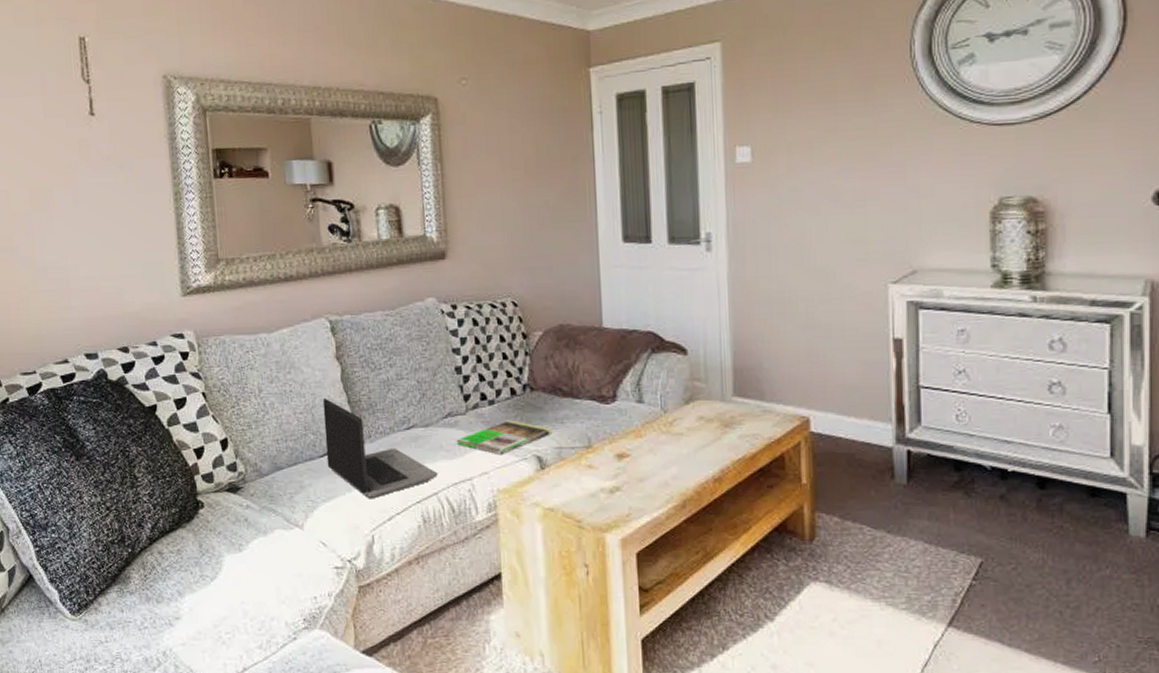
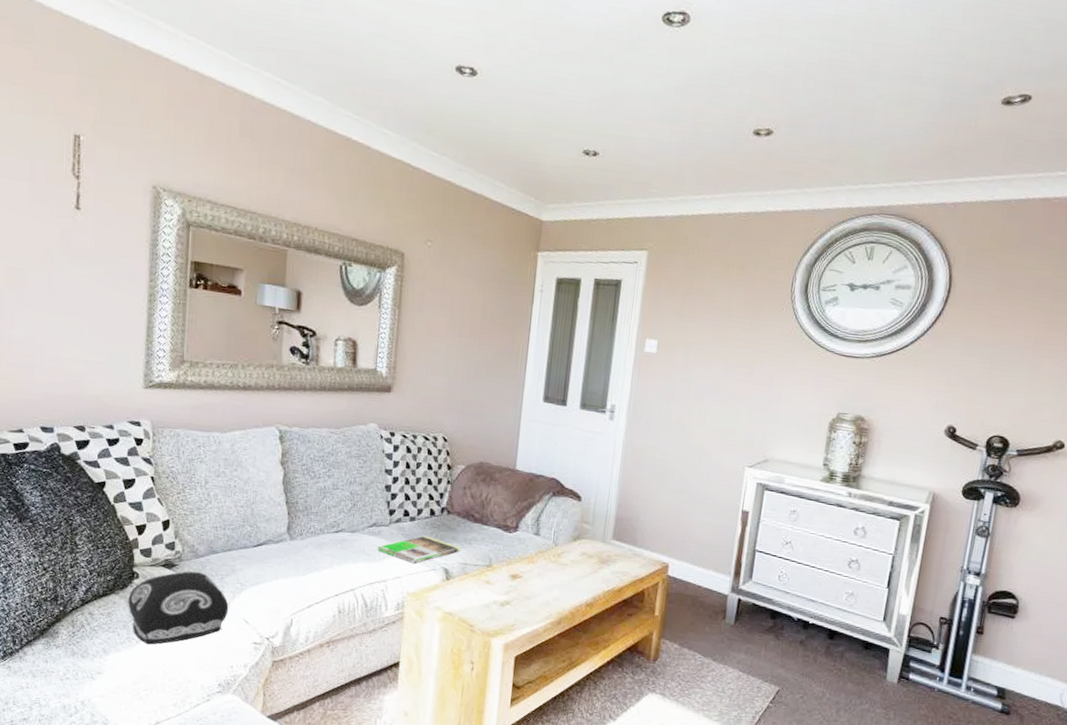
cushion: none [196,494,303,581] -> present [128,571,229,645]
laptop computer: present [322,397,438,499] -> none [259,496,357,588]

